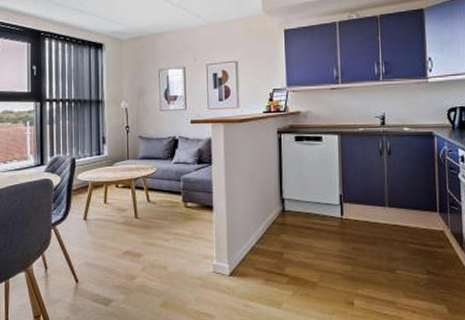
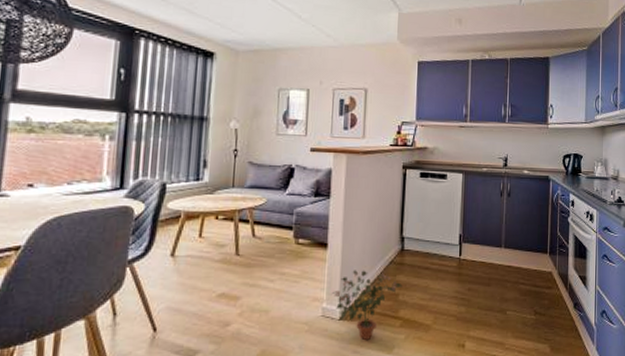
potted plant: none [220,230,286,295] -> present [331,270,403,340]

